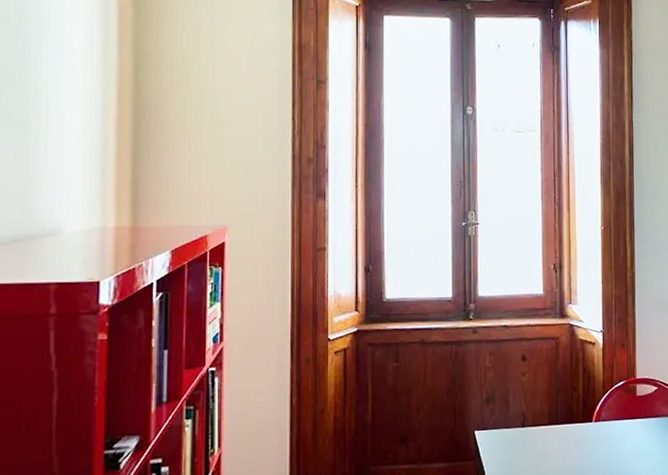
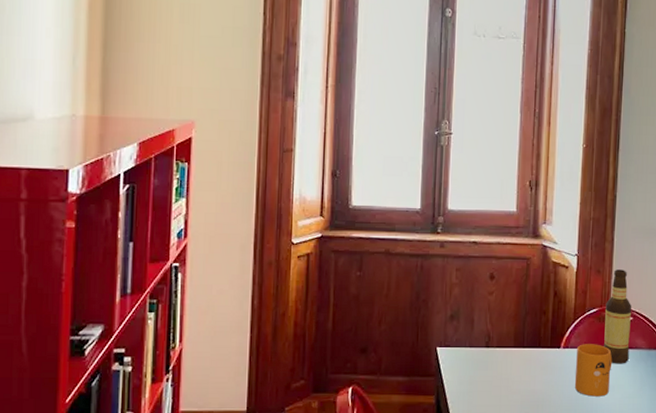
mug: none [607,415,642,467] -> present [574,344,613,397]
bottle: none [632,342,657,433] -> present [604,270,631,364]

